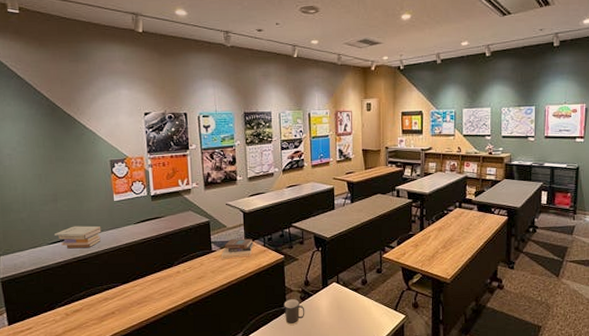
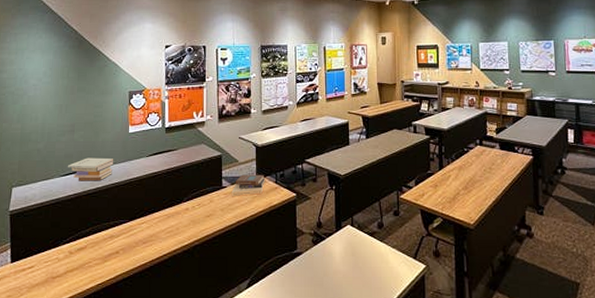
mug: present [284,298,305,326] -> none [294,241,317,273]

